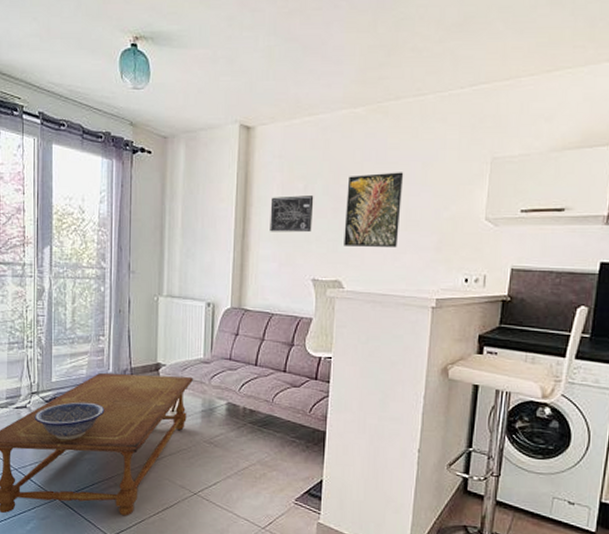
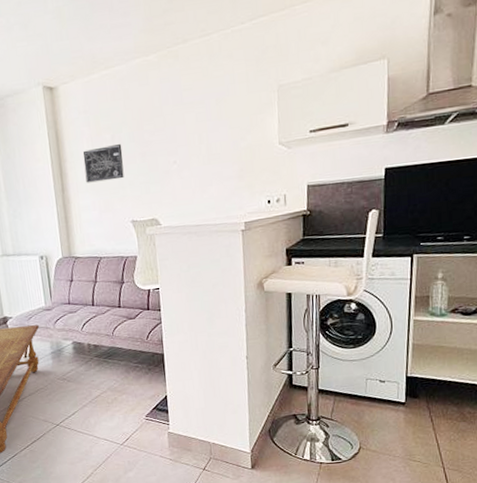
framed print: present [344,172,404,247] -> none [150,110,204,187]

